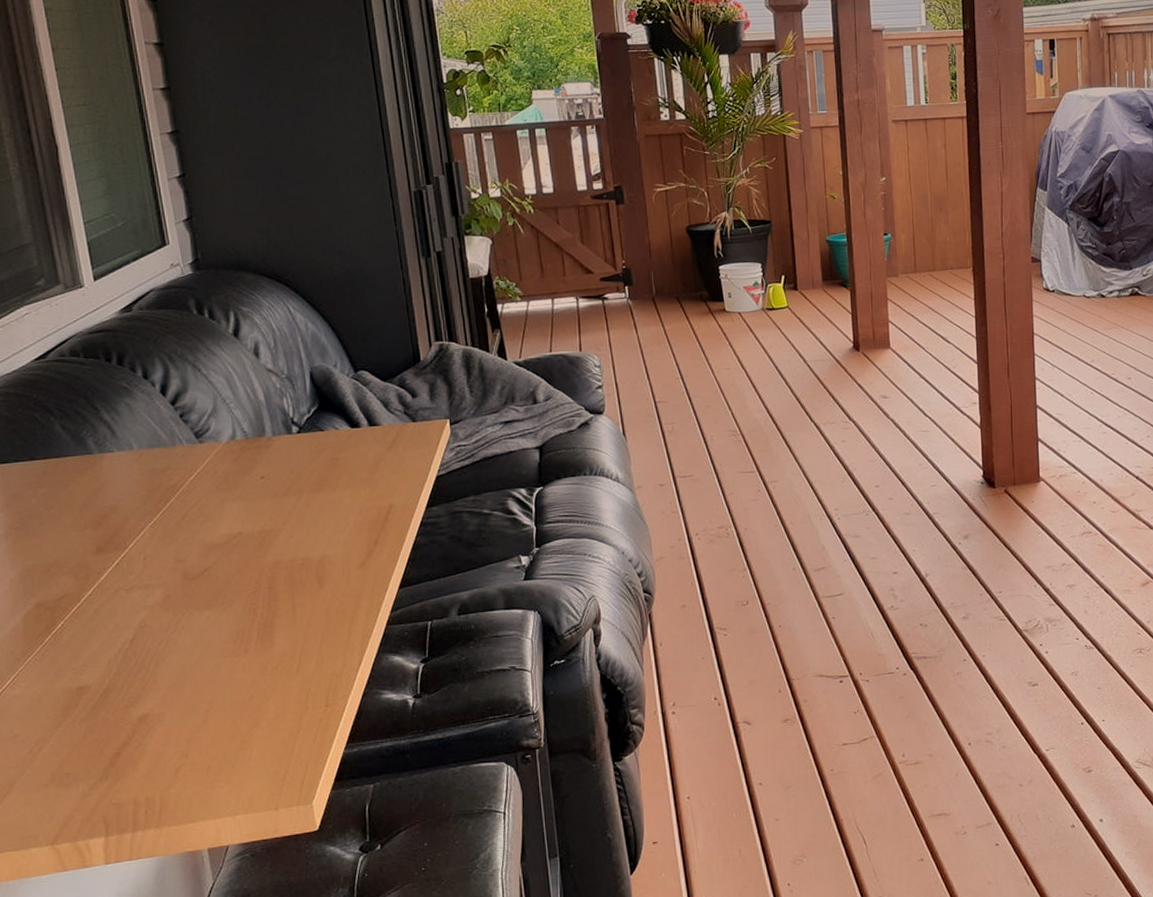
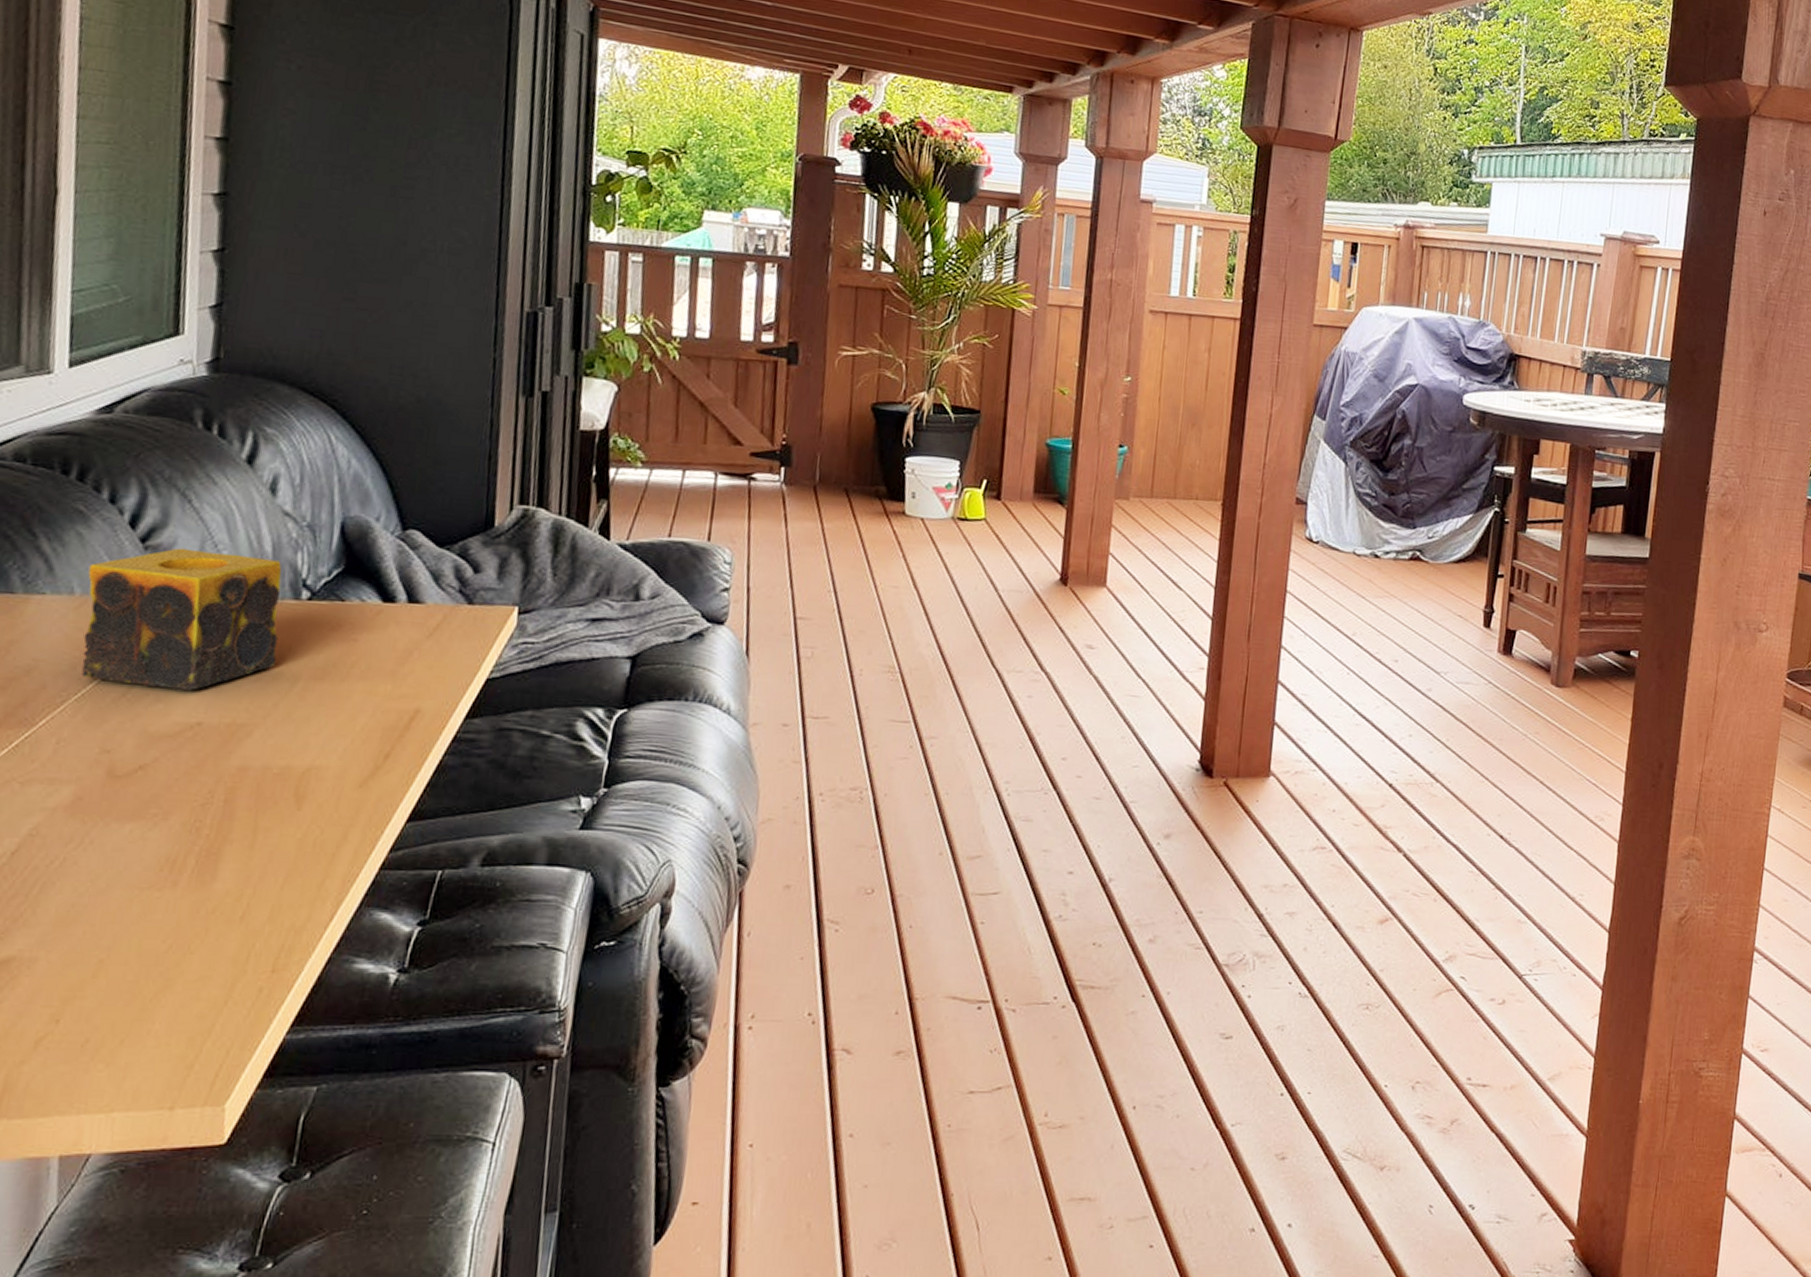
candle: none [139,405,284,511] -> present [81,548,282,690]

